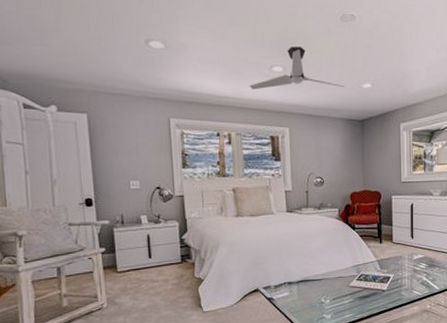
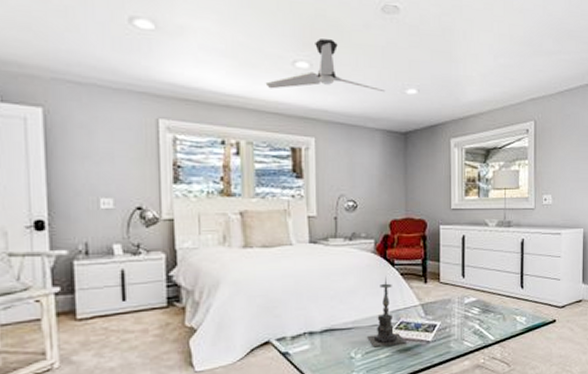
candle holder: none [334,238,366,294] -> present [367,276,406,346]

